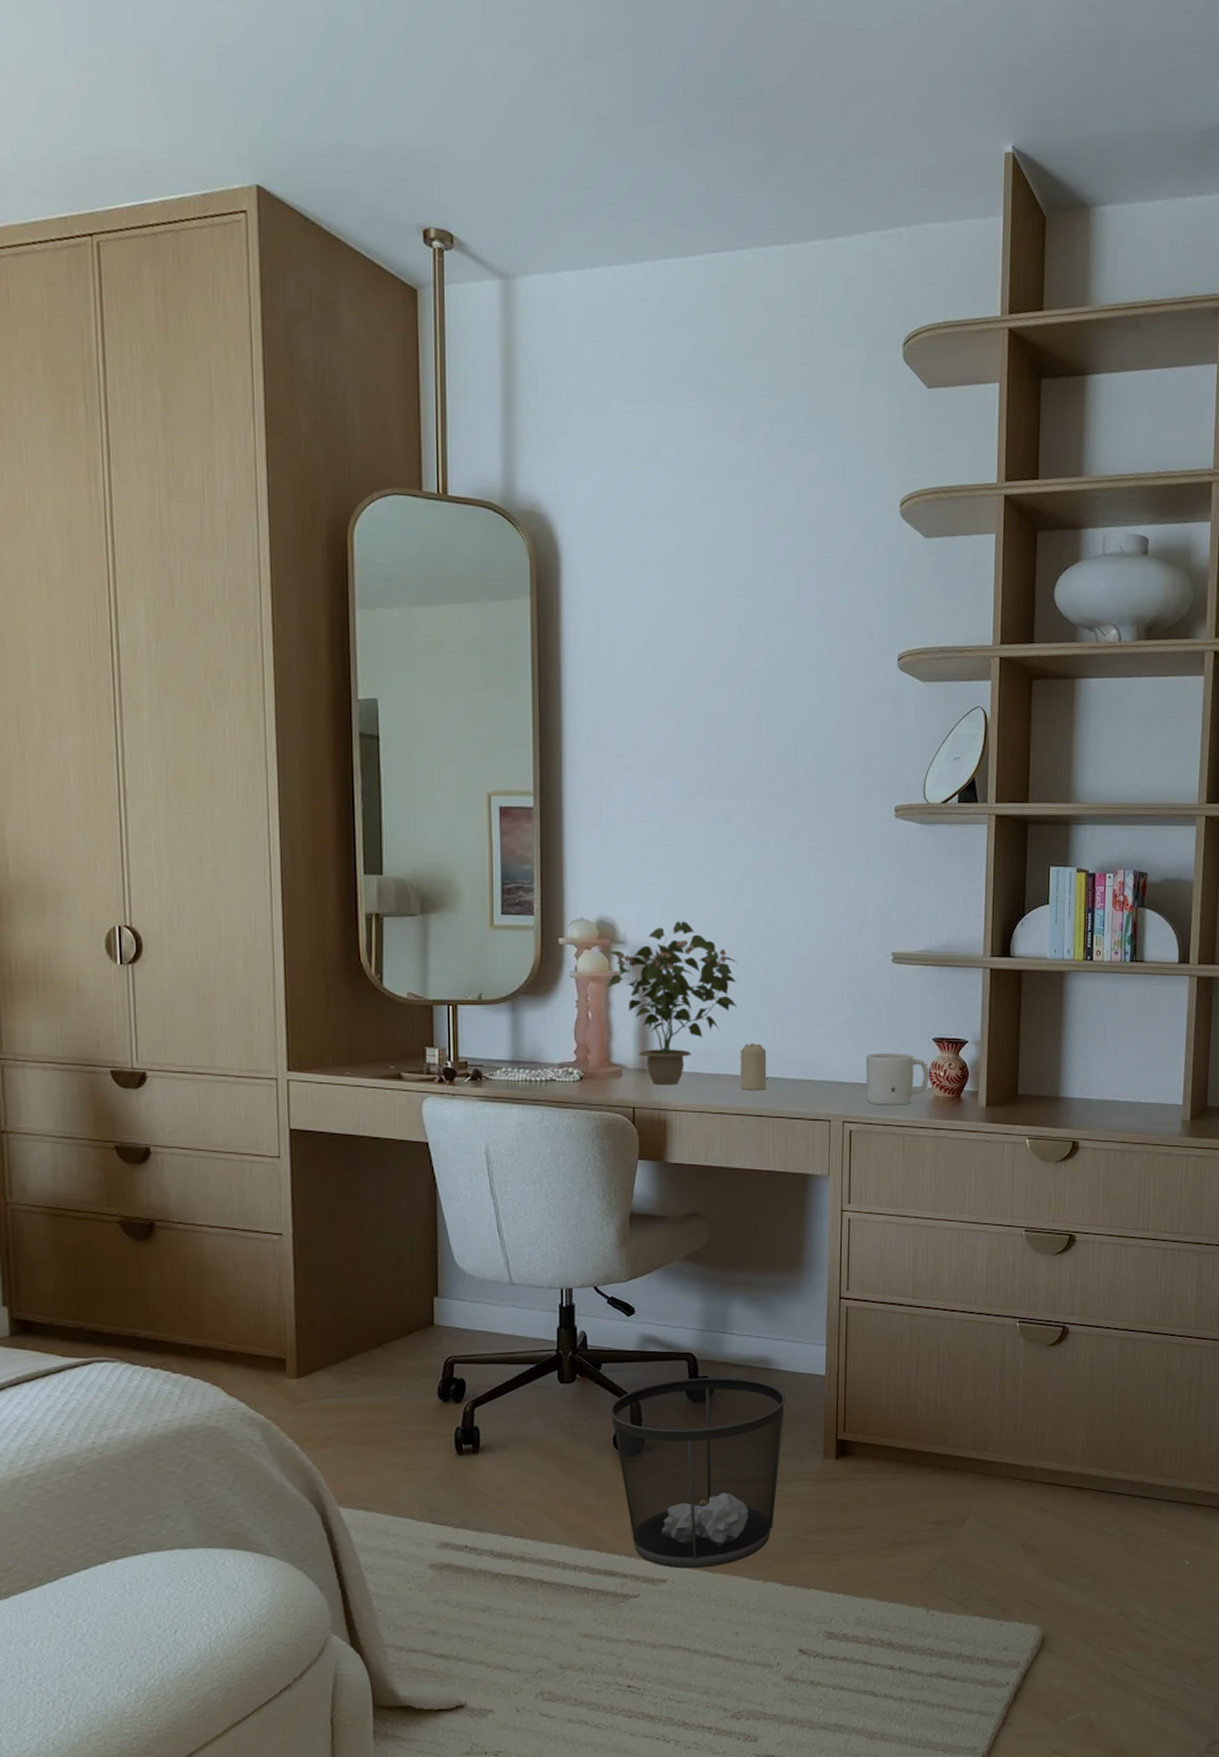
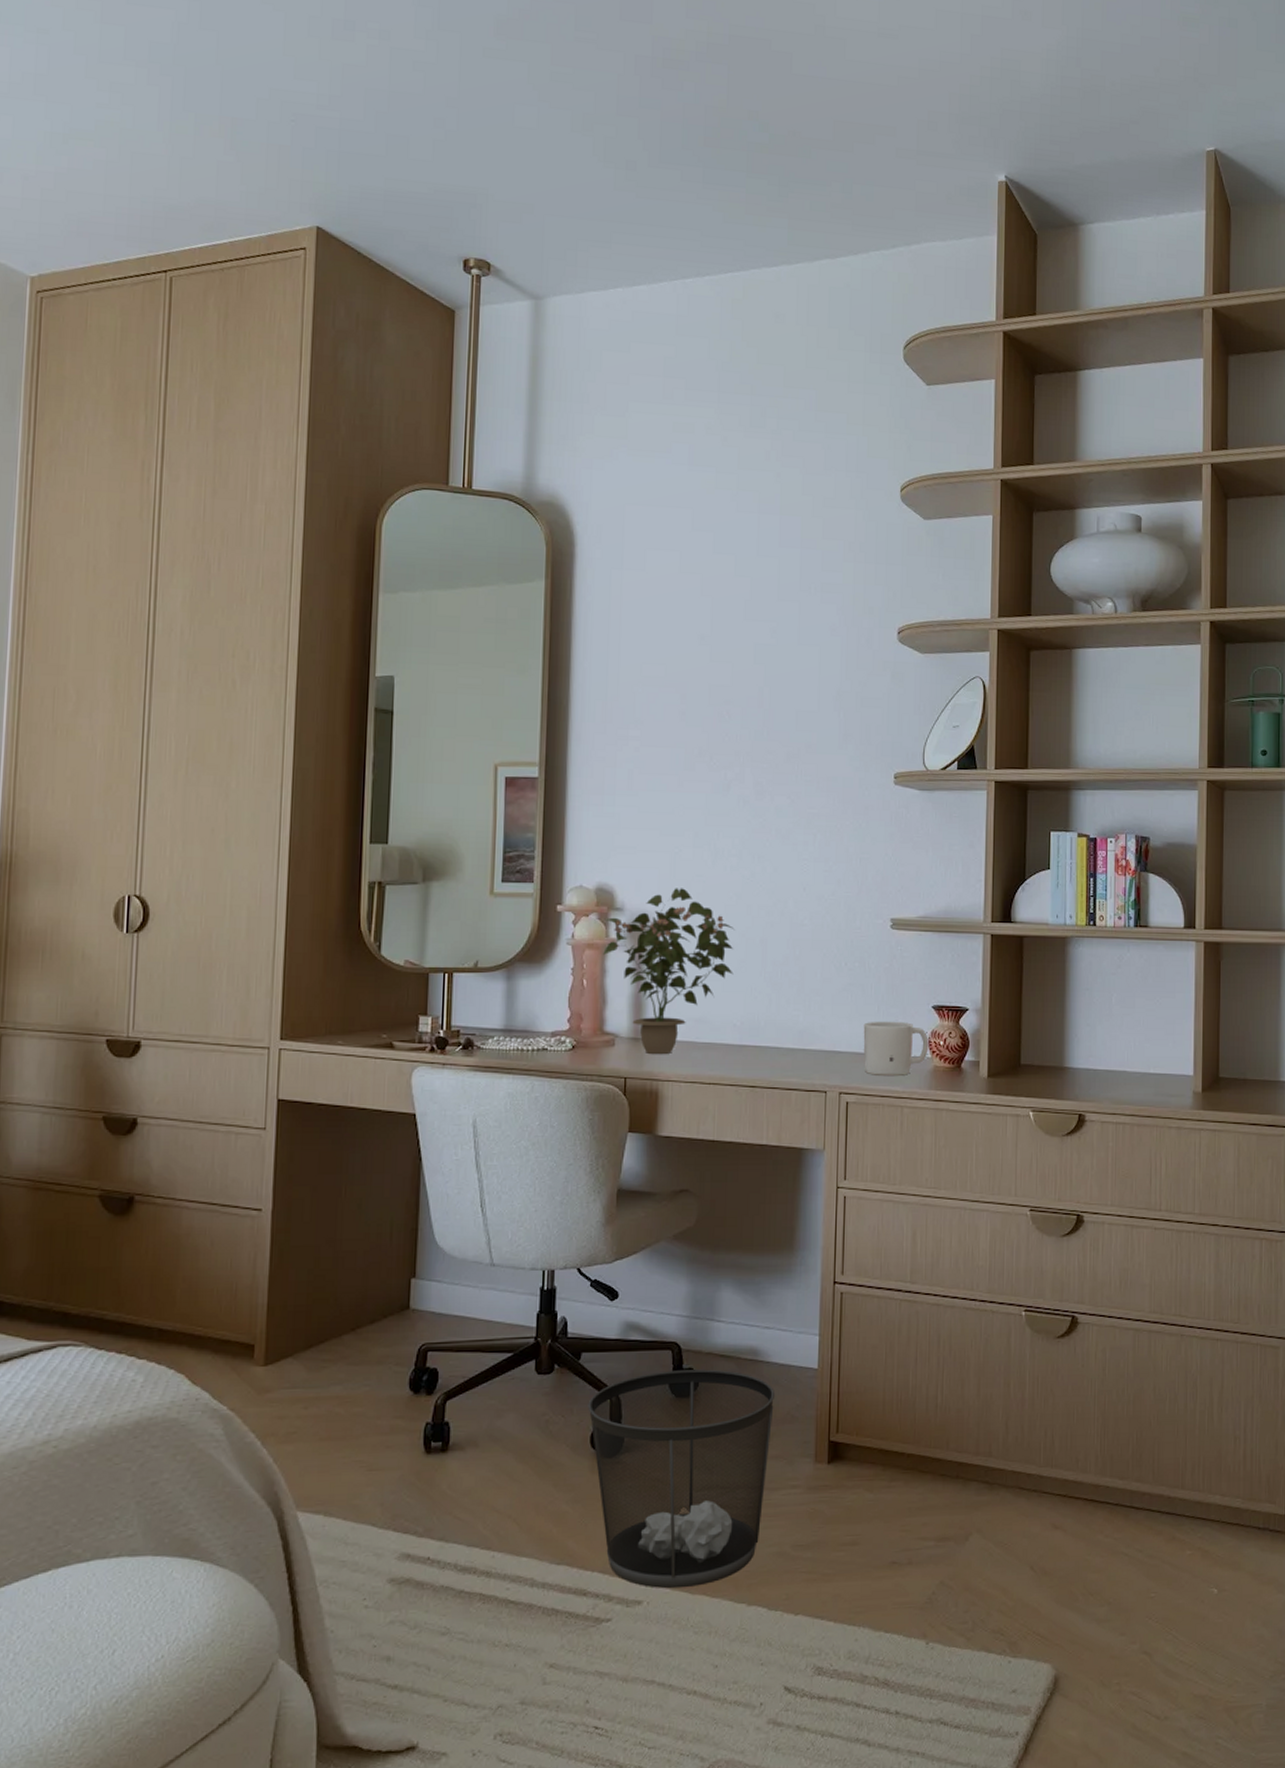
candle: present [740,1043,767,1091] -> none [734,1011,763,1061]

